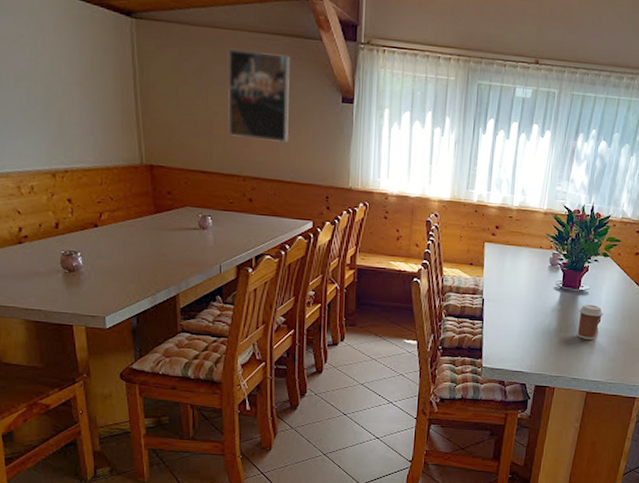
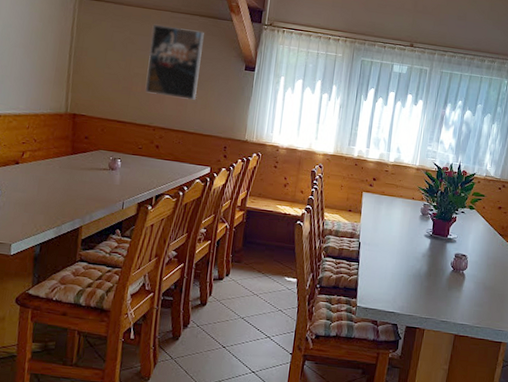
coffee cup: present [577,304,604,340] -> none [445,251,470,285]

